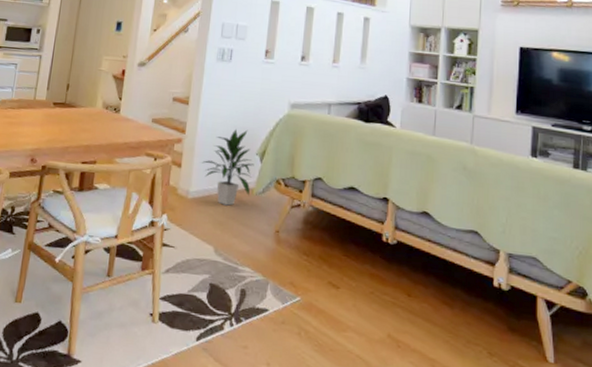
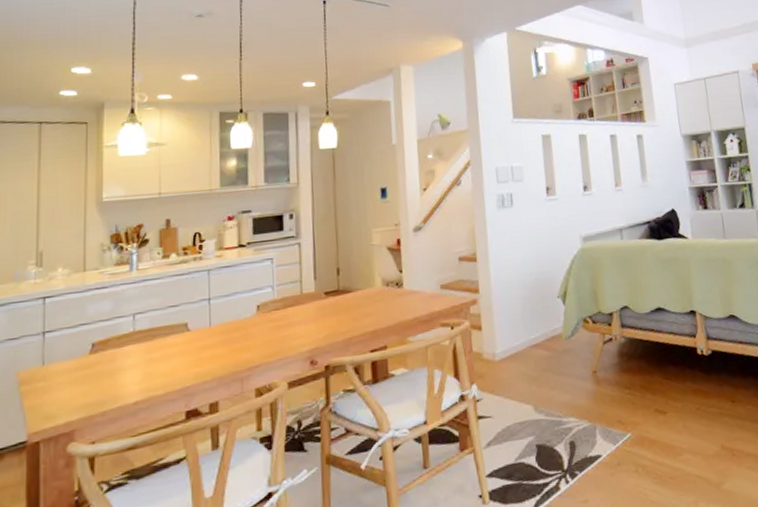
indoor plant: present [202,128,254,206] -> none [503,273,559,359]

